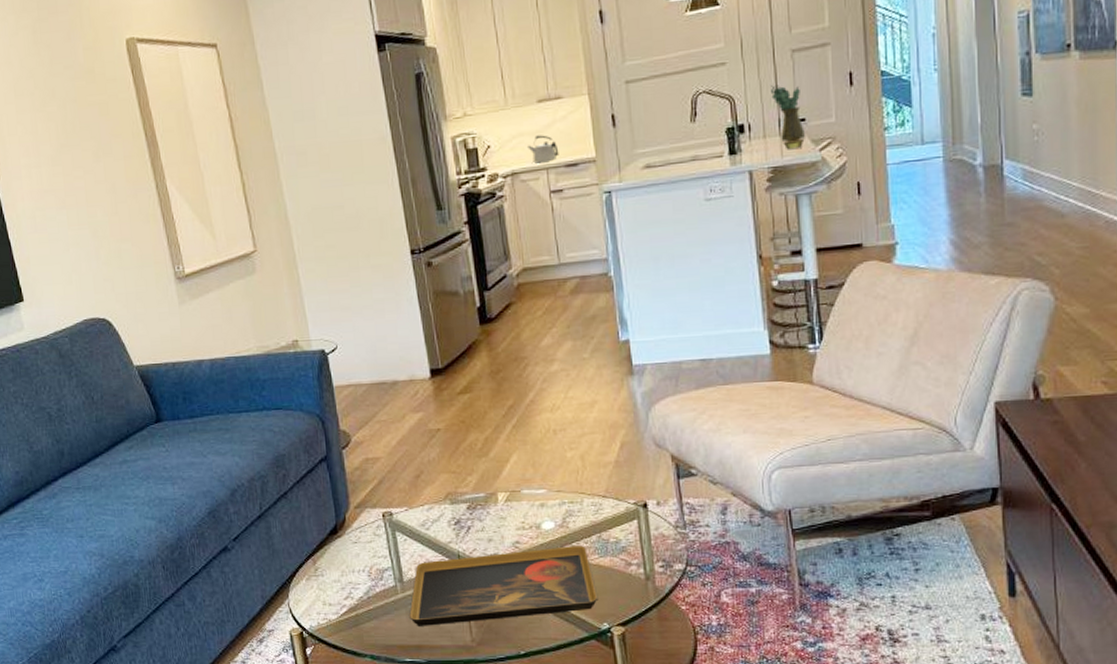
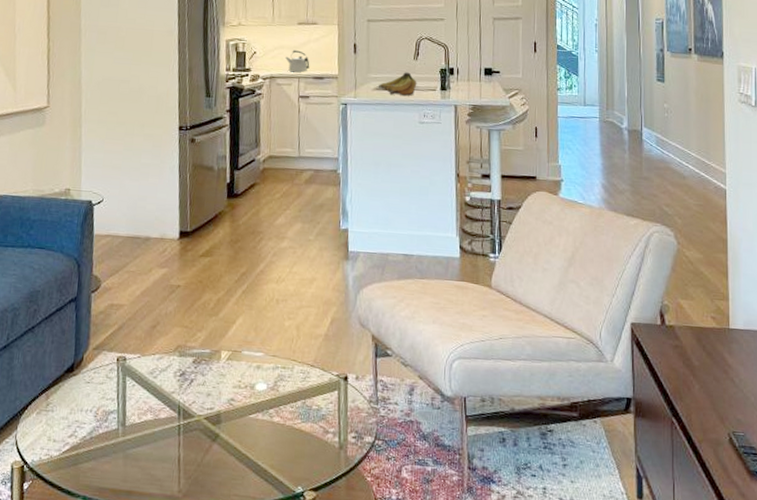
decorative tray: present [409,545,597,626] -> none [125,408,296,473]
fruit: none [647,139,698,172] -> present [378,72,417,97]
vase: present [771,85,806,150] -> none [476,42,500,94]

